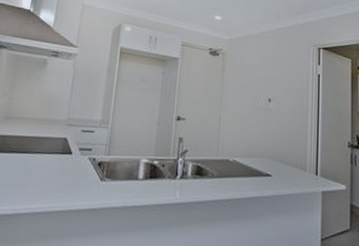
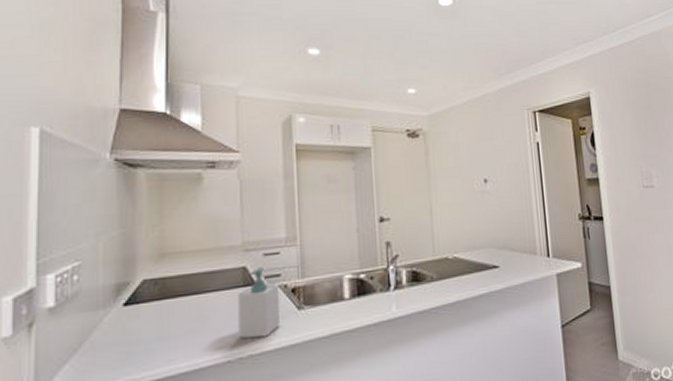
soap bottle: none [51,140,90,198] -> present [237,267,281,339]

